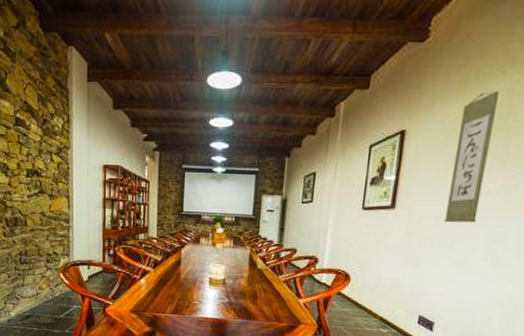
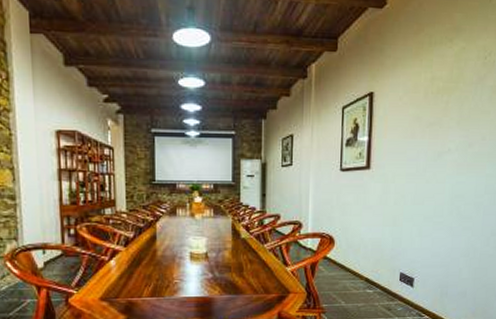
wall scroll: present [444,91,499,223] -> none [414,57,449,181]

